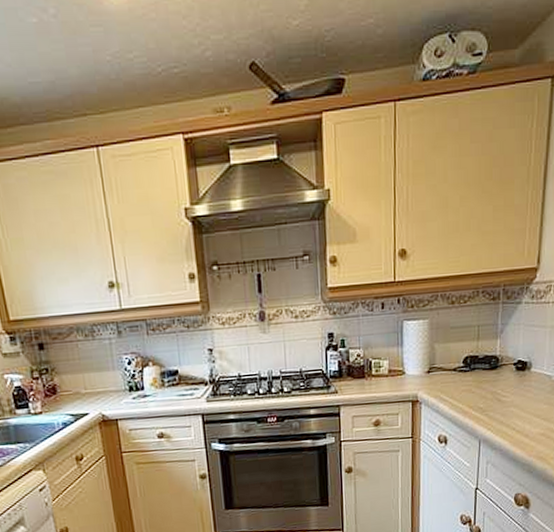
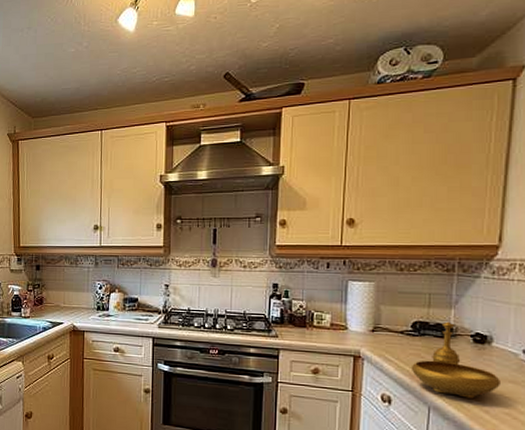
decorative bowl: none [463,352,537,426] -> present [410,321,500,399]

